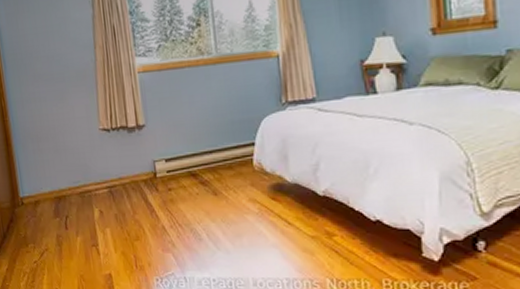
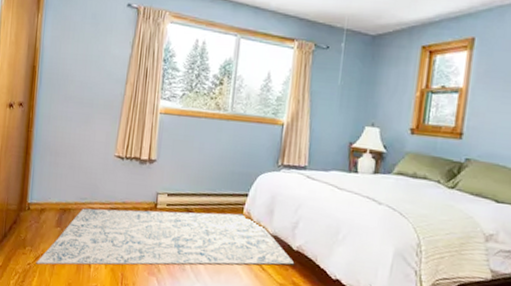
rug: none [42,166,323,261] -> present [36,208,294,265]

